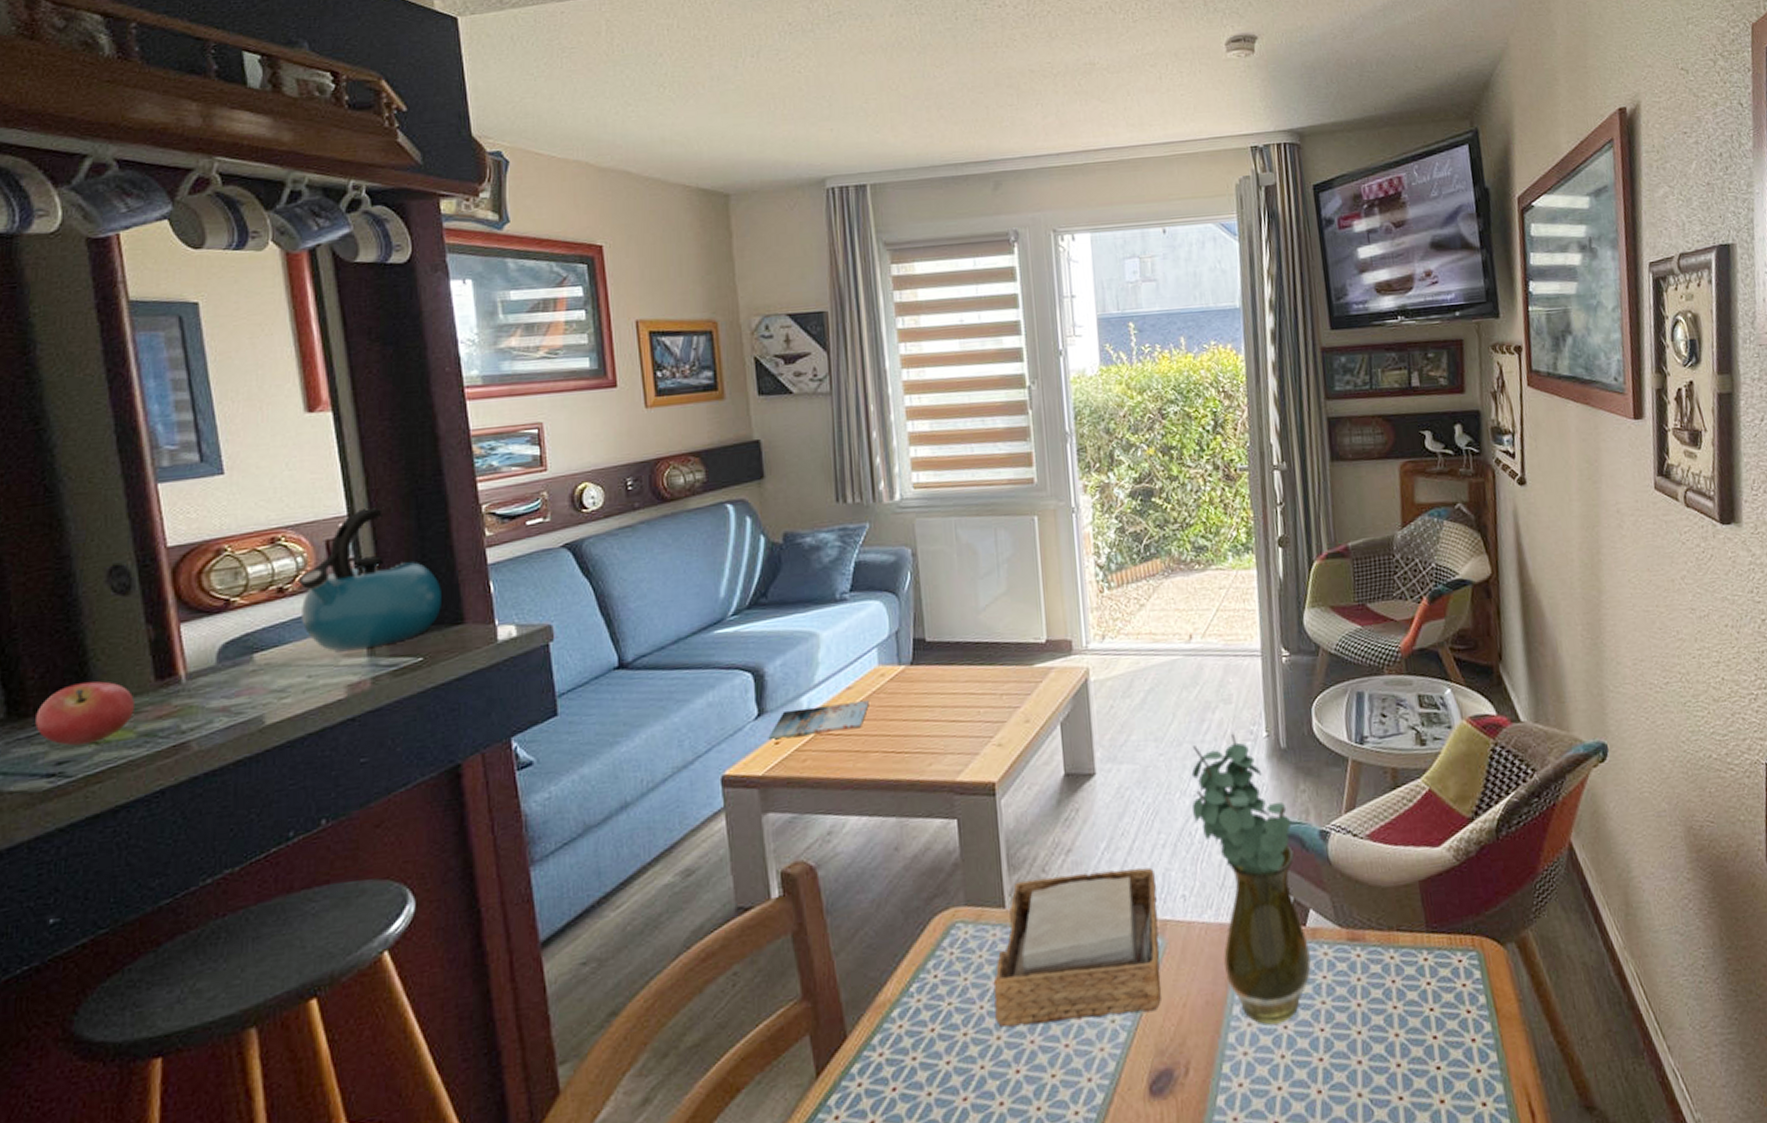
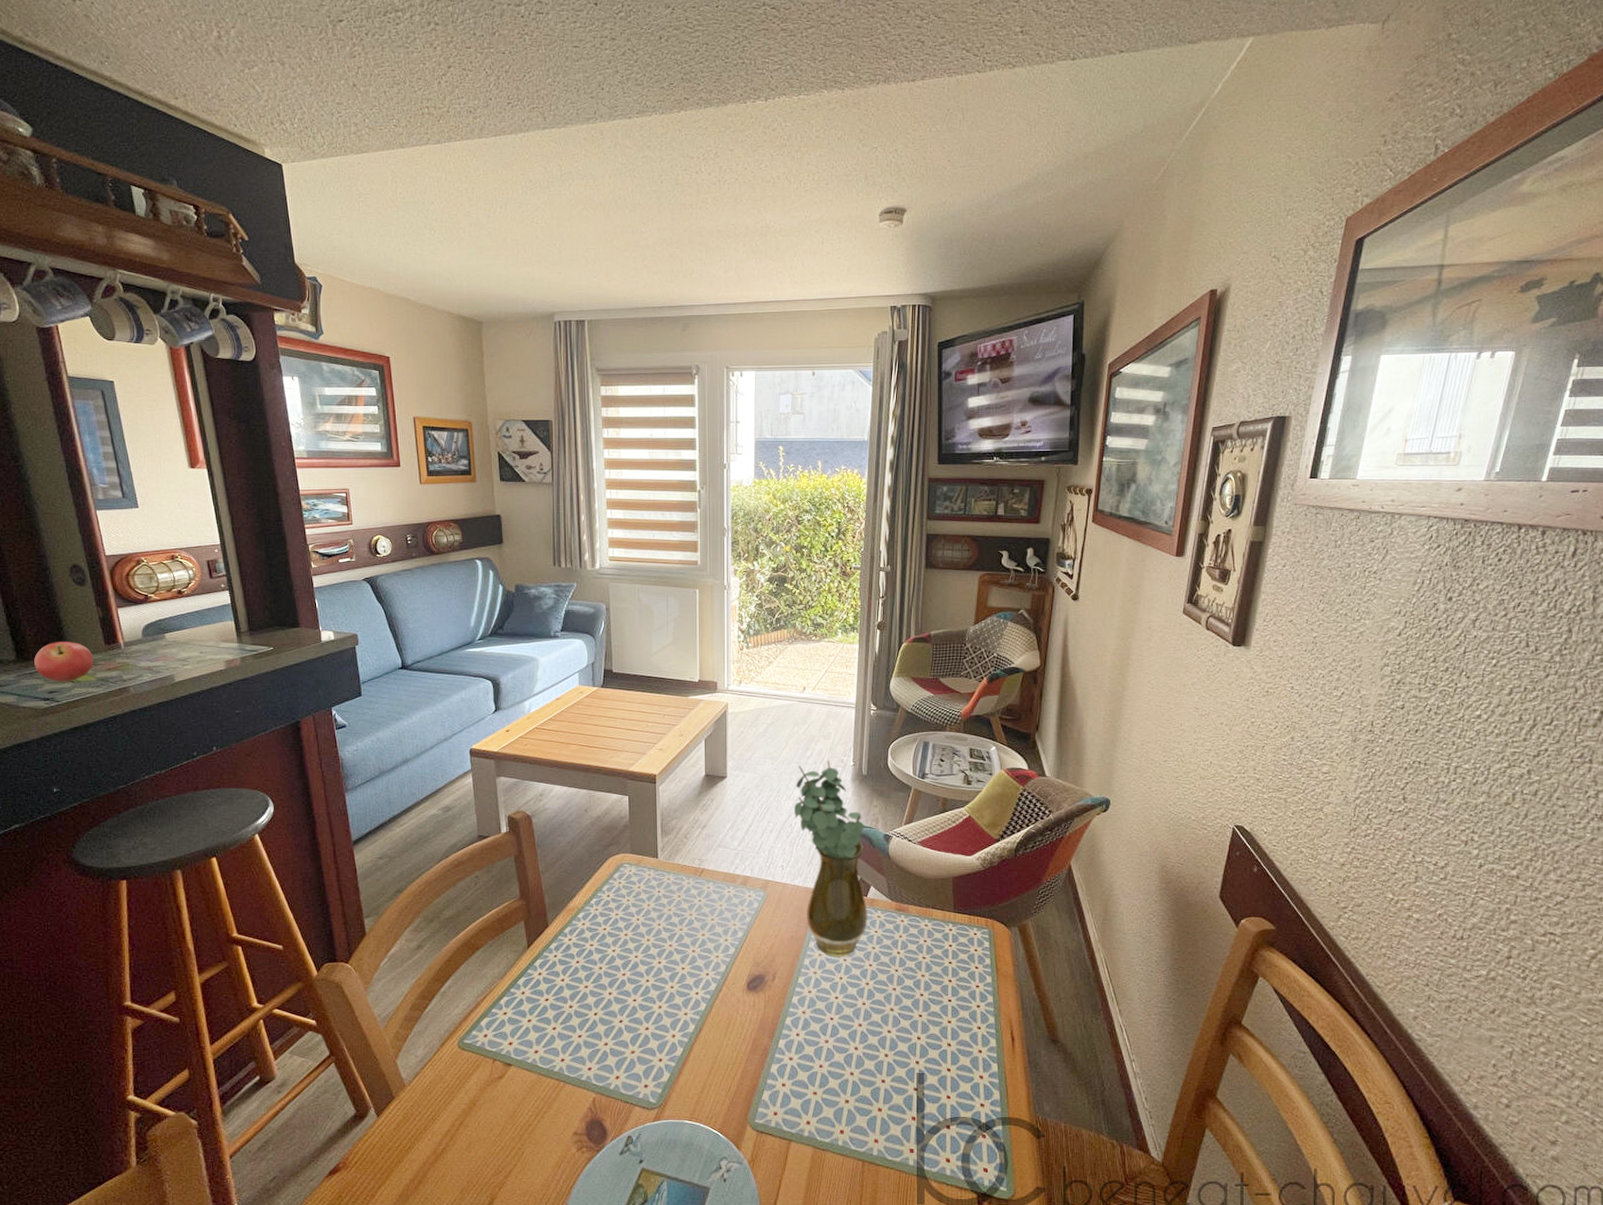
kettle: present [297,507,443,652] -> none [190,541,285,638]
magazine: present [768,701,869,741] -> none [502,709,571,729]
napkin holder: present [993,867,1162,1028] -> none [647,842,764,938]

